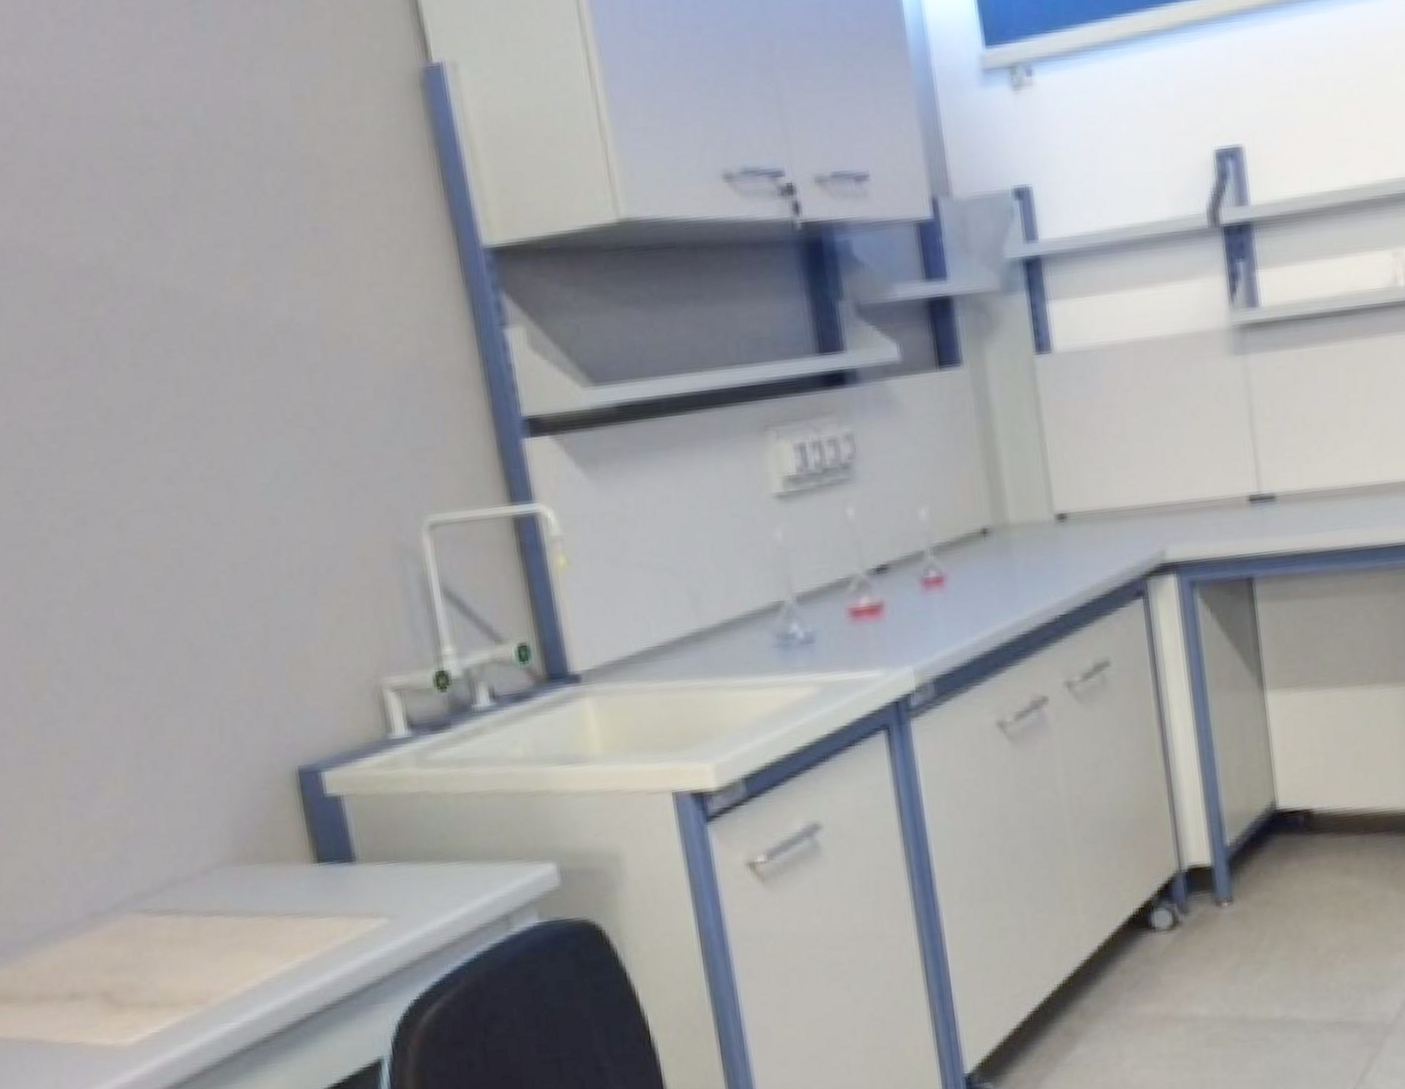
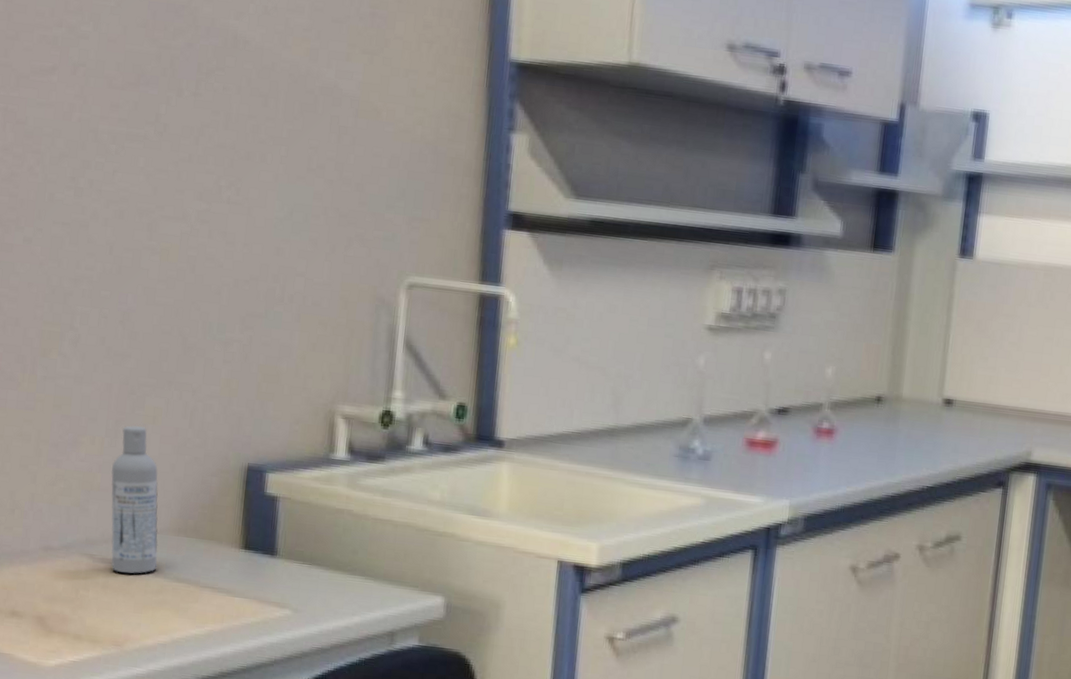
bottle: none [144,753,224,923] -> present [111,425,159,574]

